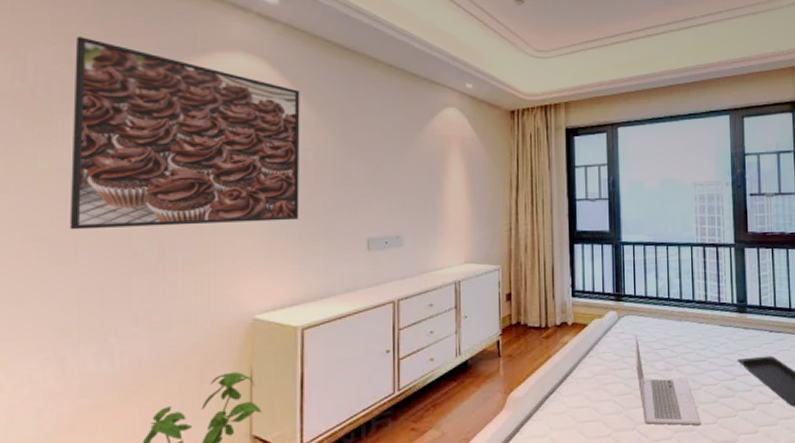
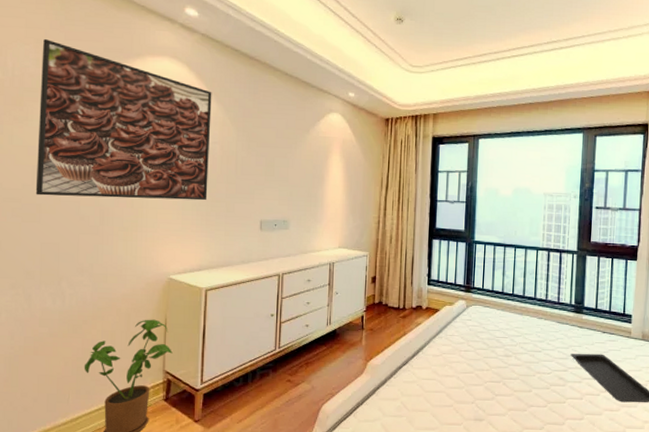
laptop: present [635,334,701,426] -> none [479,322,533,407]

